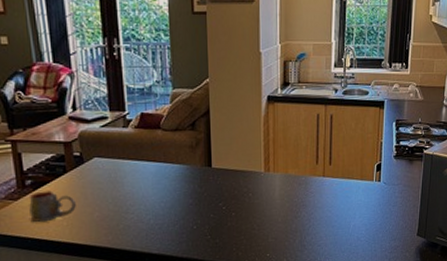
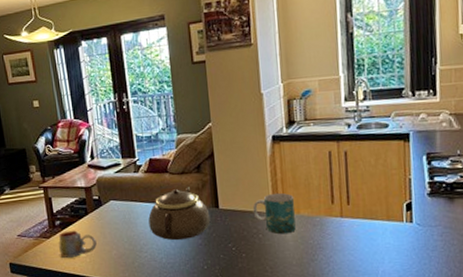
teapot: none [137,145,203,201] -> present [148,187,211,241]
mug: none [244,152,284,193] -> present [252,192,296,235]

